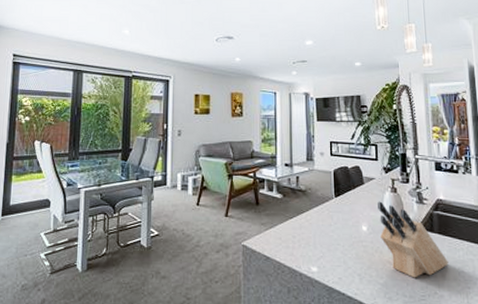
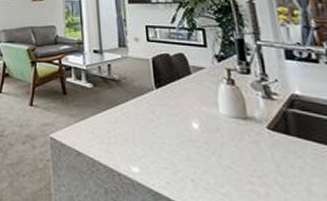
knife block: present [378,201,449,278] -> none [210,94,315,190]

